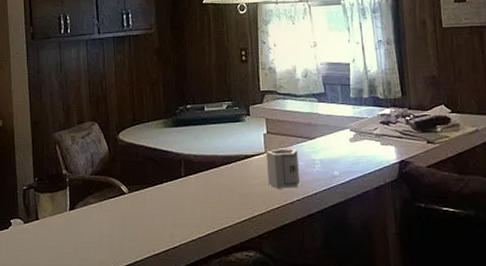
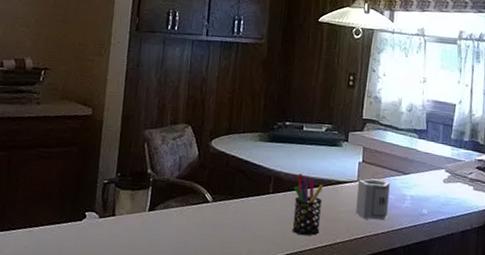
pen holder: none [205,153,236,213] -> present [292,174,323,236]

